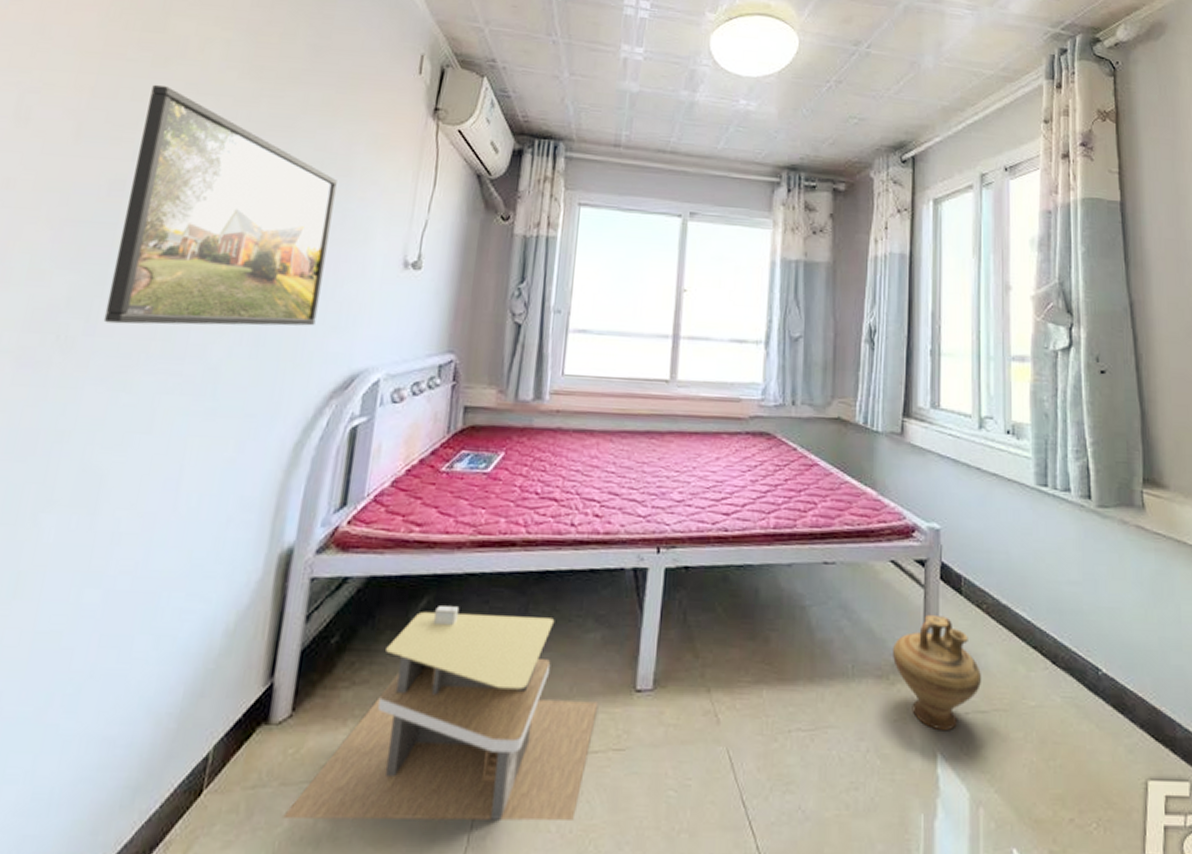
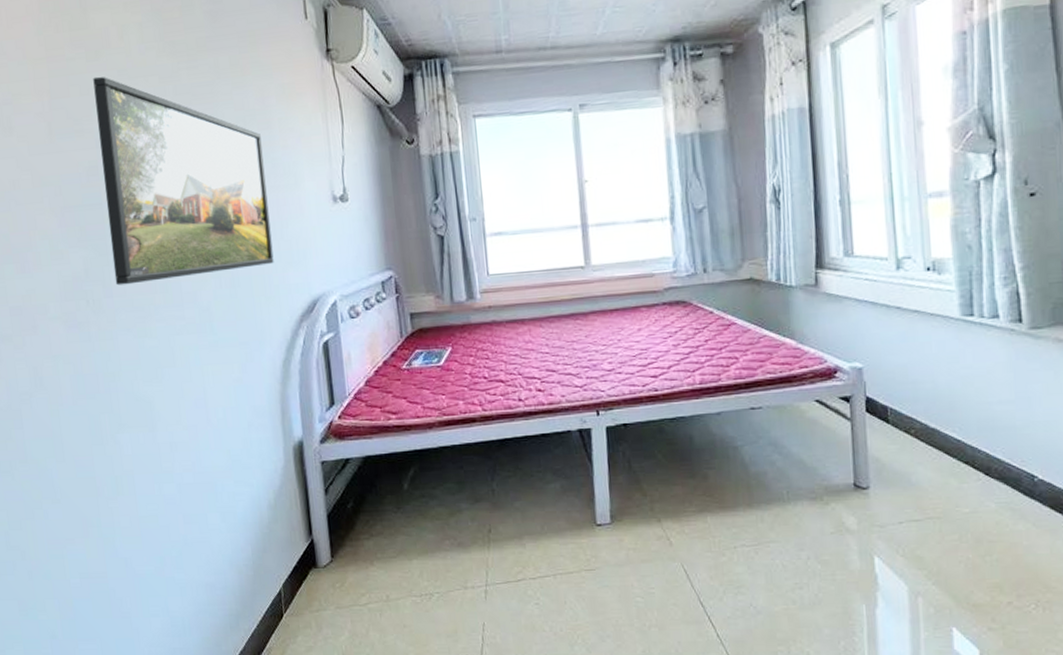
architectural model: present [281,606,599,822] -> none [342,473,567,631]
ceramic jug: present [892,614,982,731] -> none [823,442,914,539]

